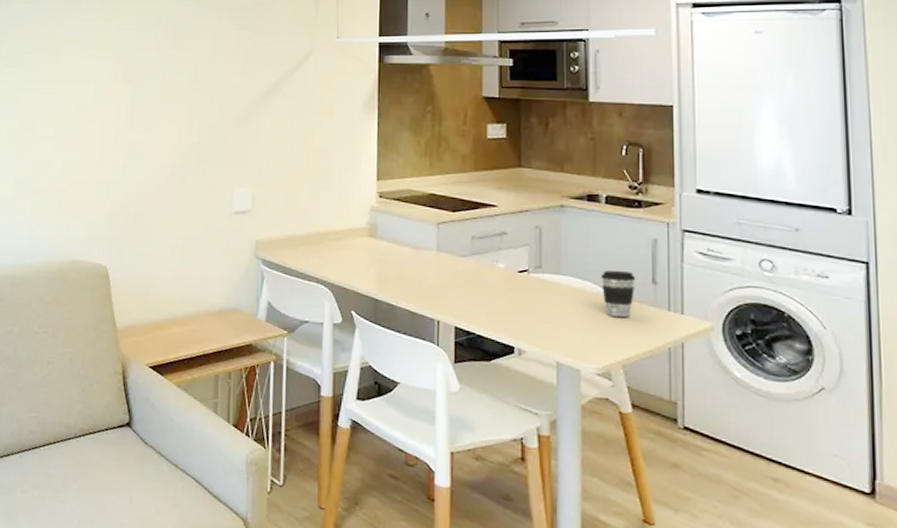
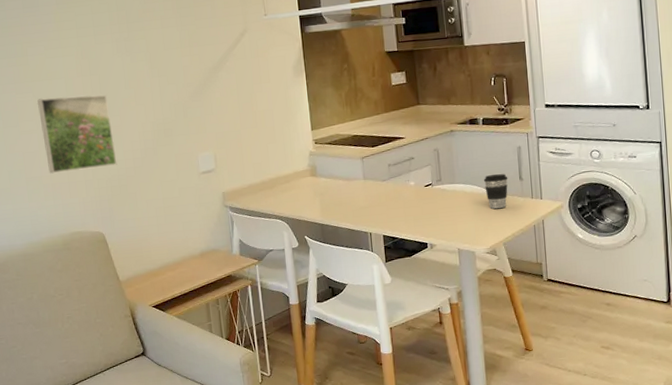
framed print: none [58,102,139,190] -> present [37,95,118,174]

